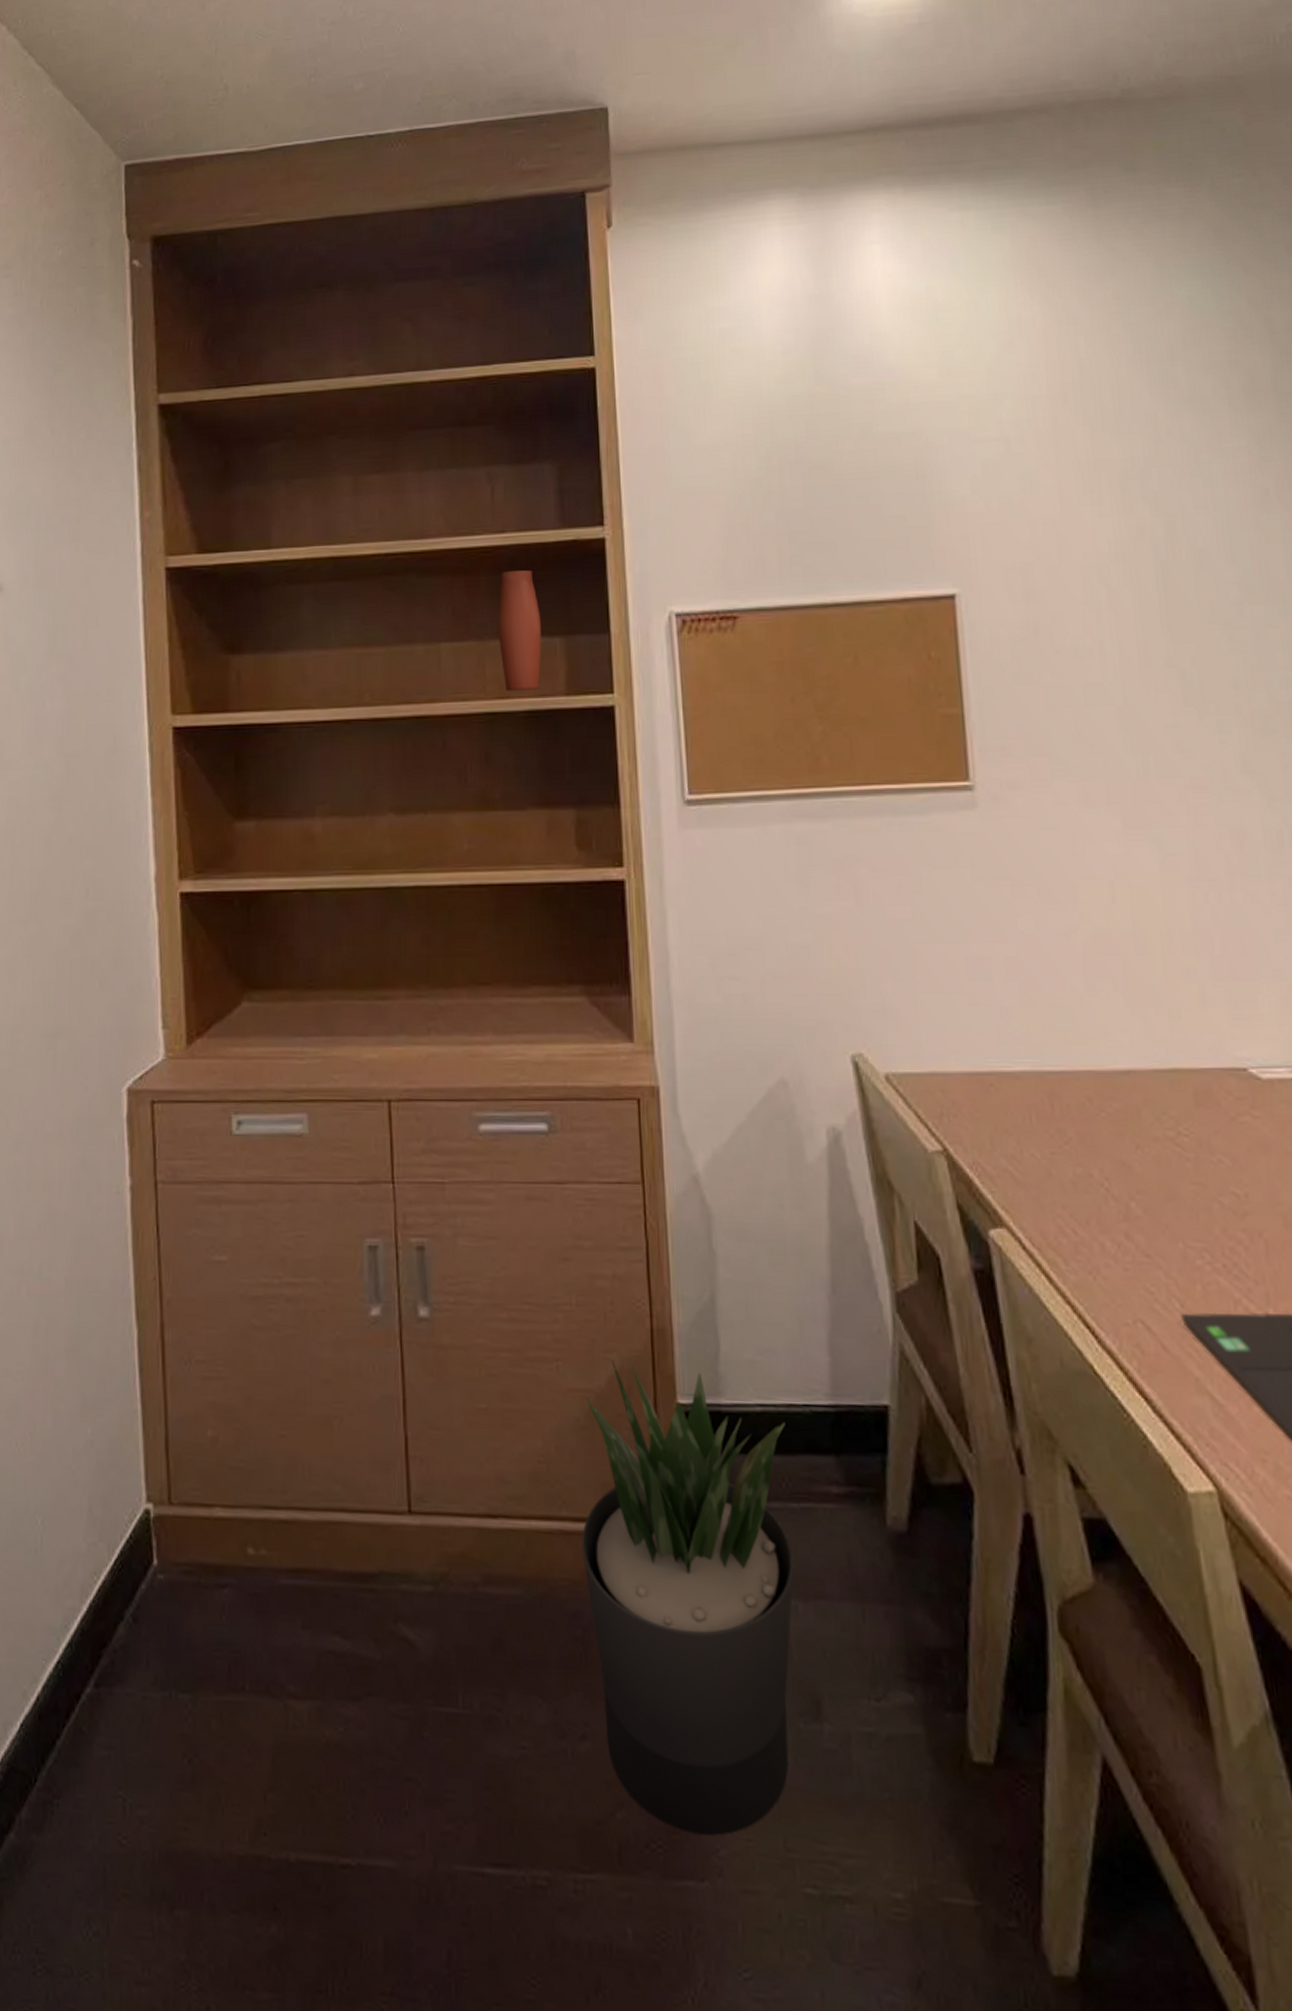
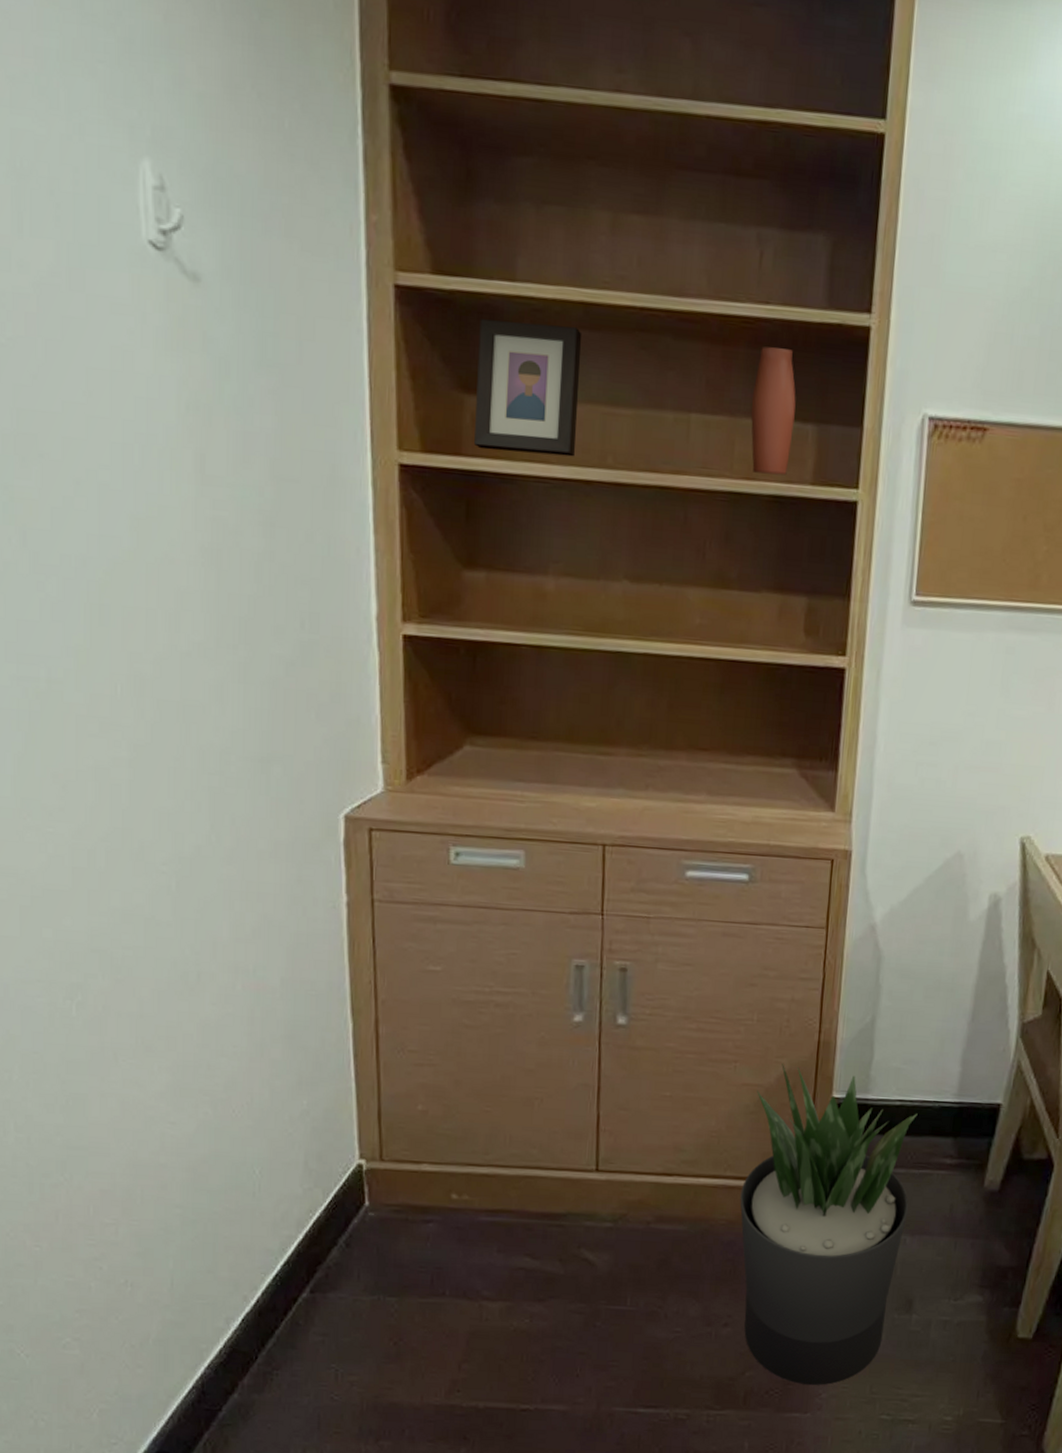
picture frame: none [240,581,334,703] -> present [474,319,582,457]

